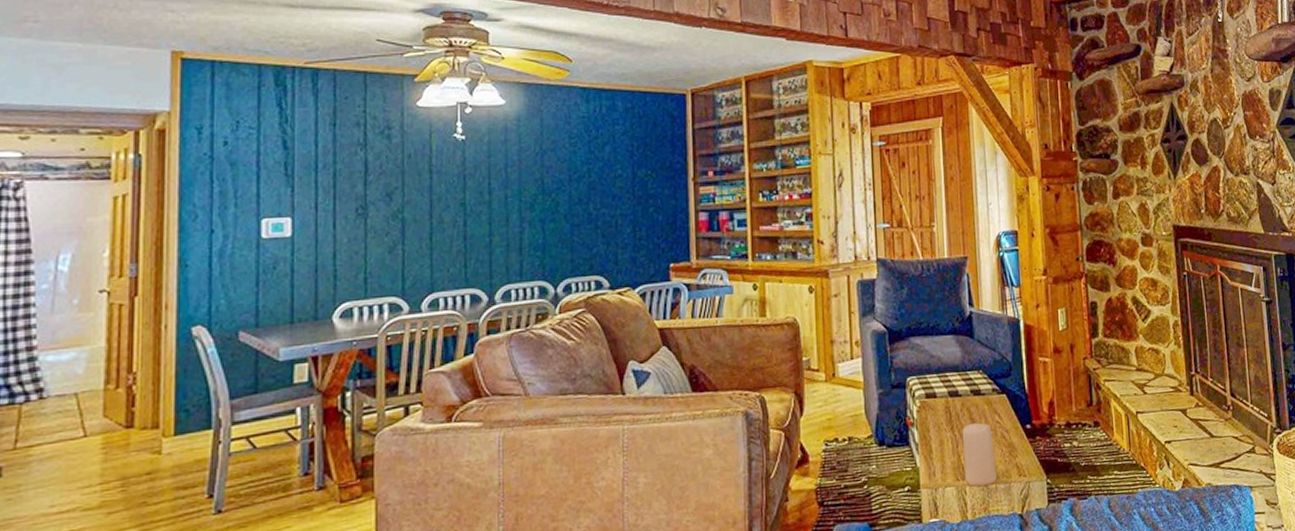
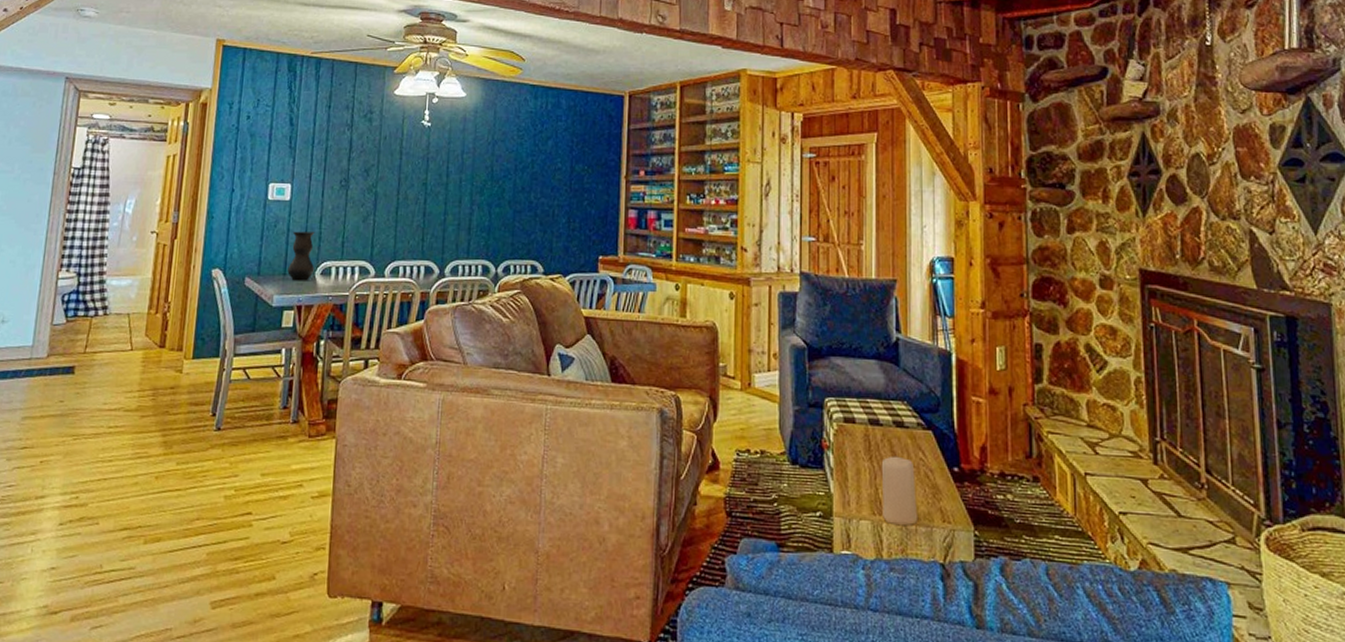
vase: none [296,270,331,329] -> present [287,231,315,281]

